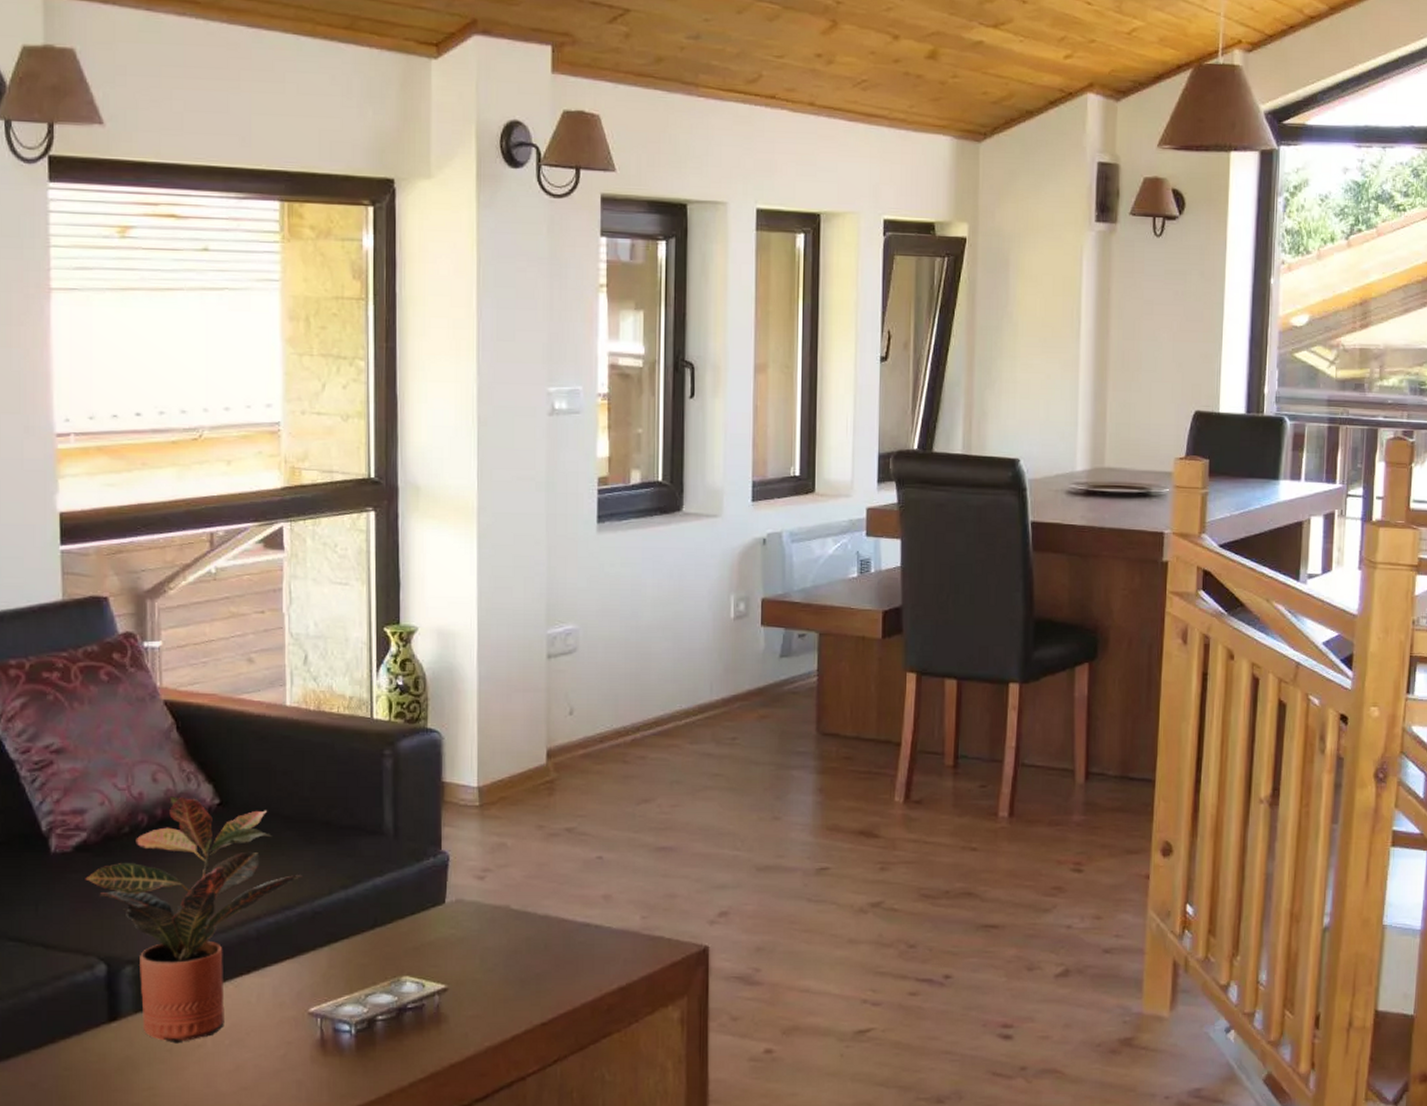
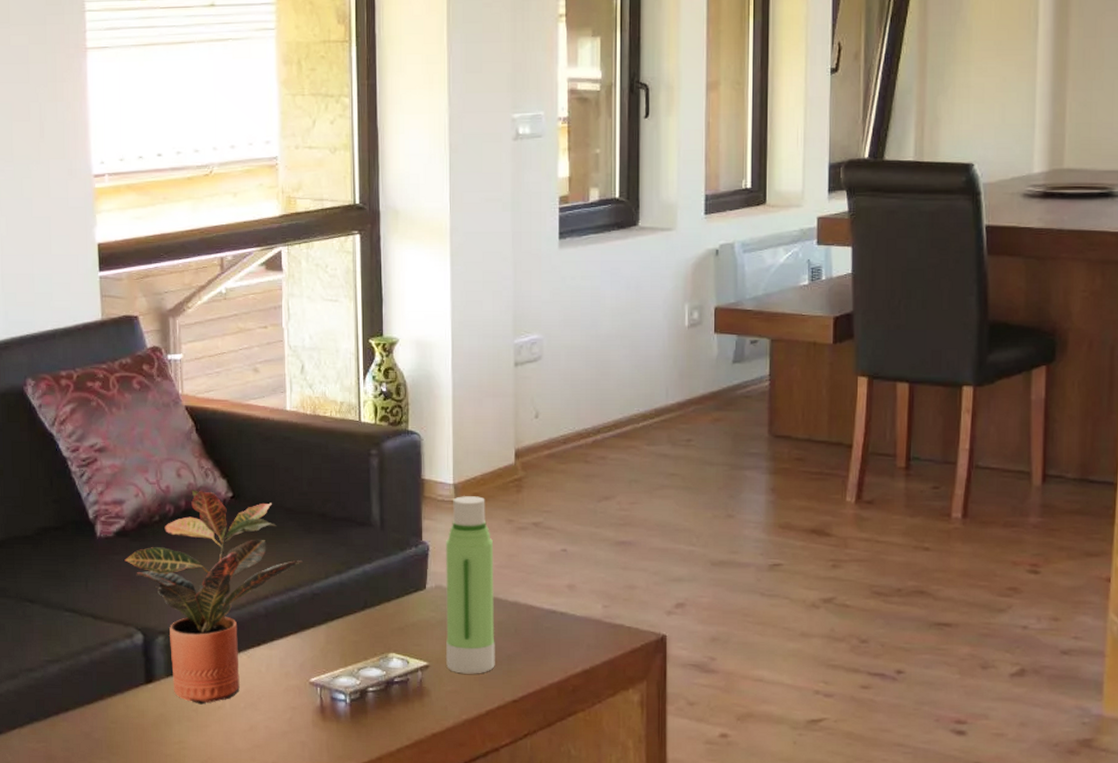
water bottle: none [467,800,523,996] -> present [446,496,495,674]

